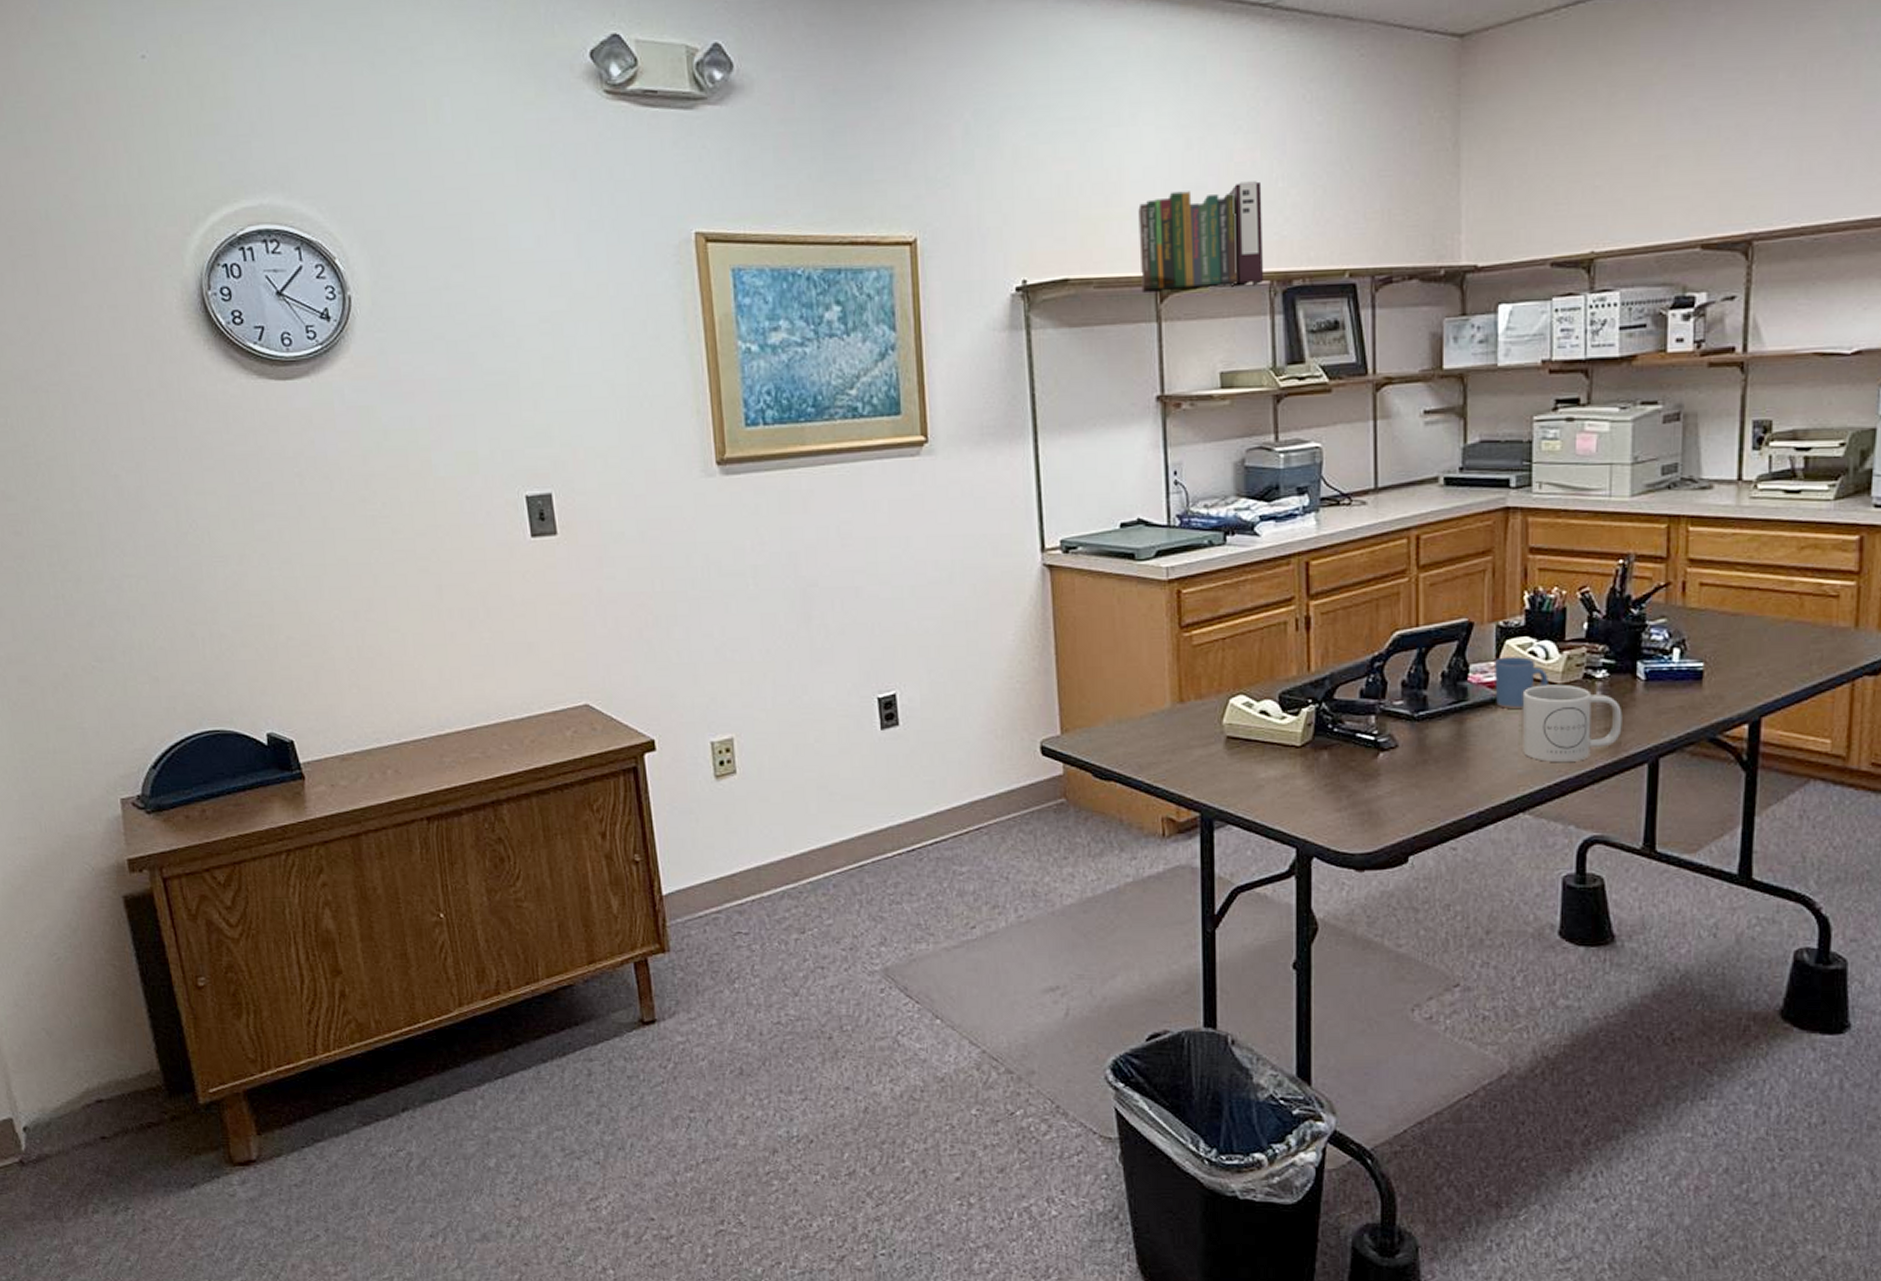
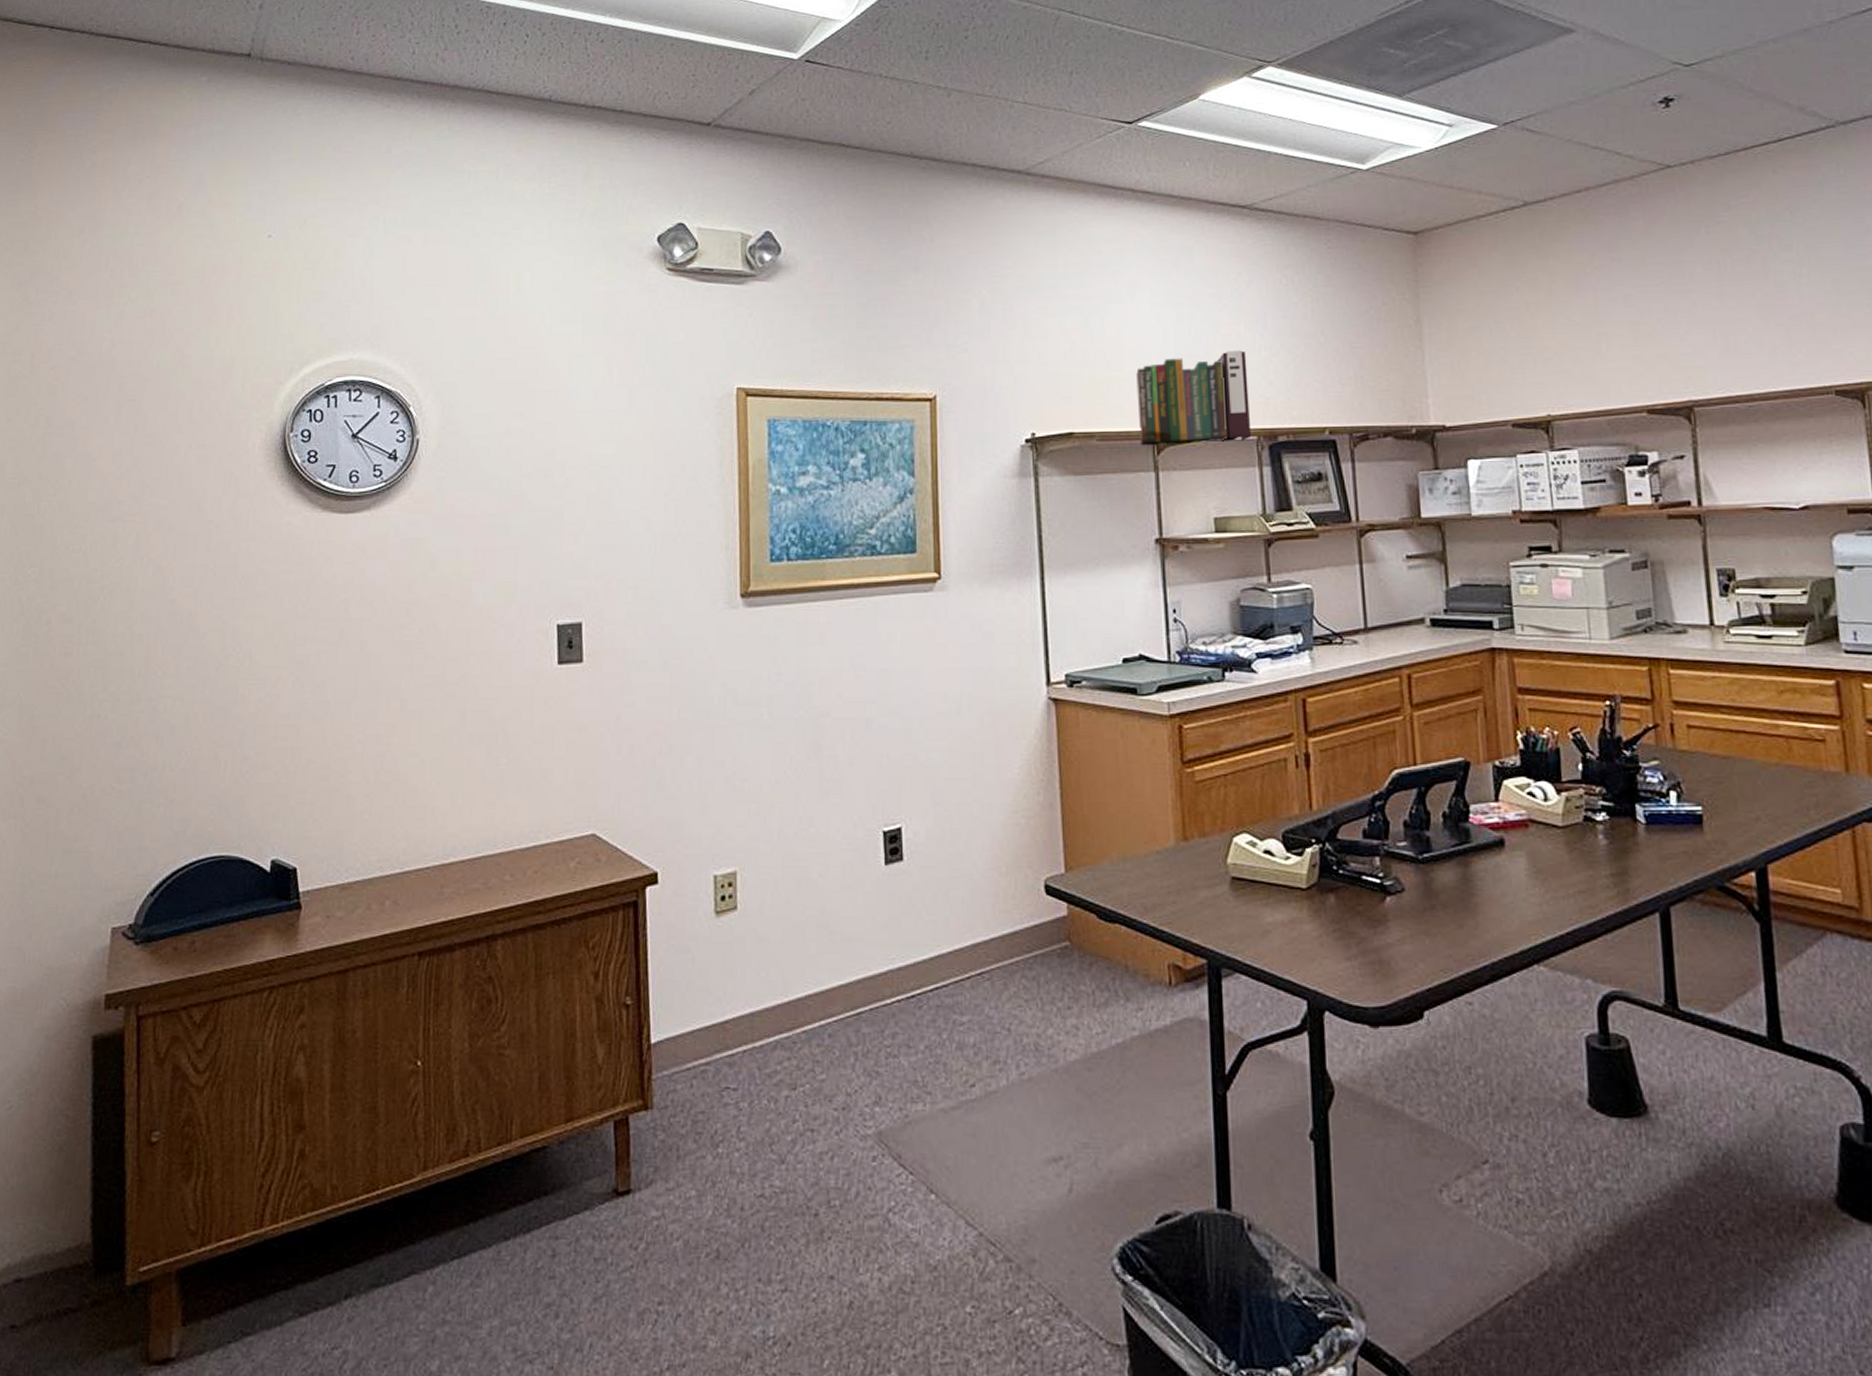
mug: present [1493,657,1548,710] -> none [1493,798,1550,853]
mug: present [1521,684,1623,763] -> none [1524,827,1629,911]

